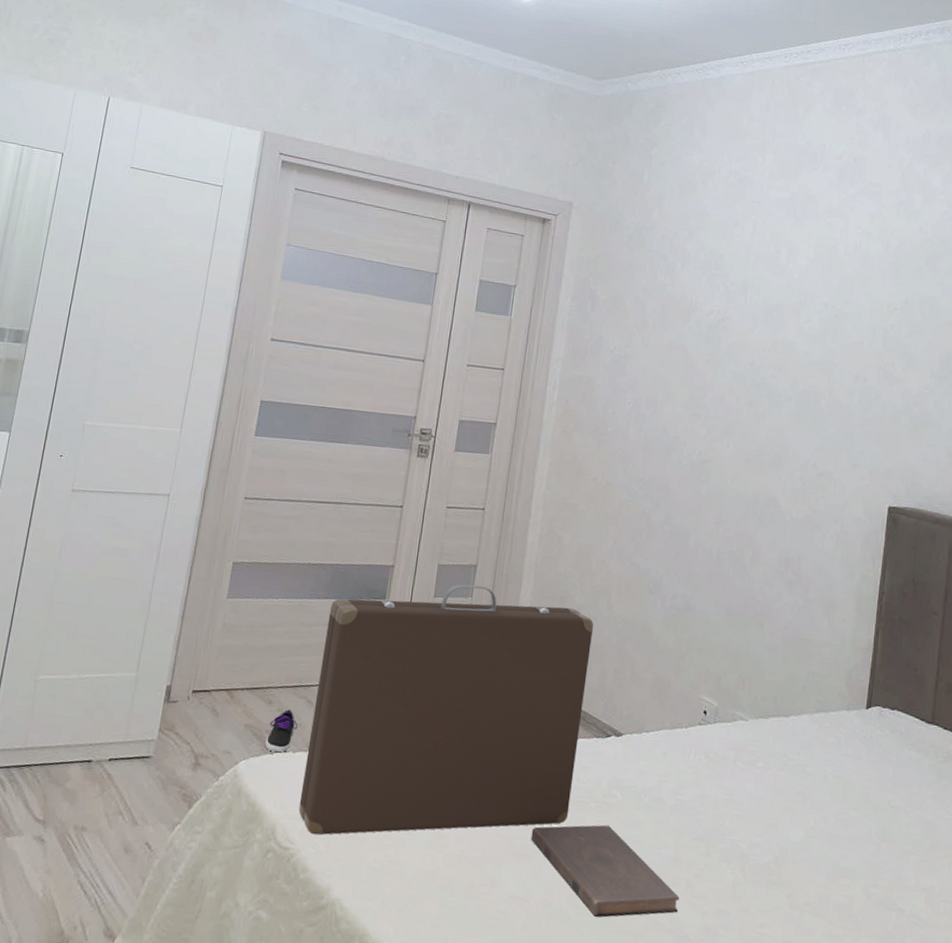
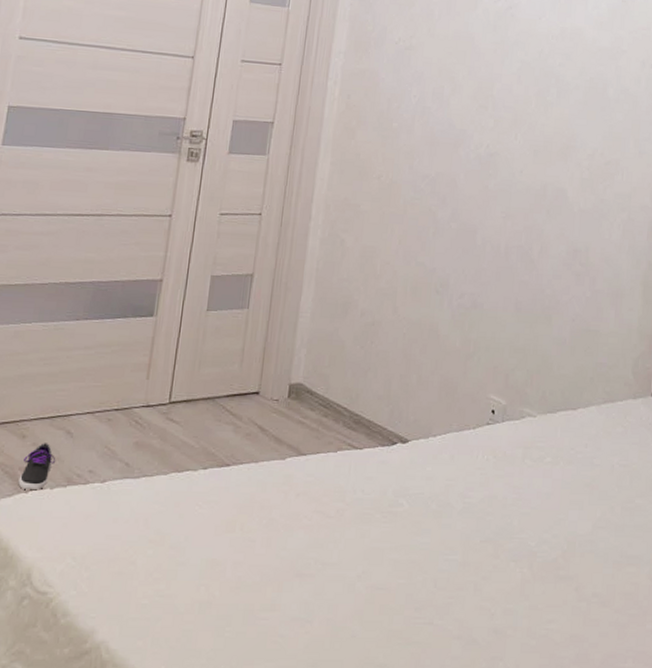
briefcase: present [298,584,594,836] -> none [57,295,379,575]
book: present [531,824,680,918] -> none [313,535,468,632]

